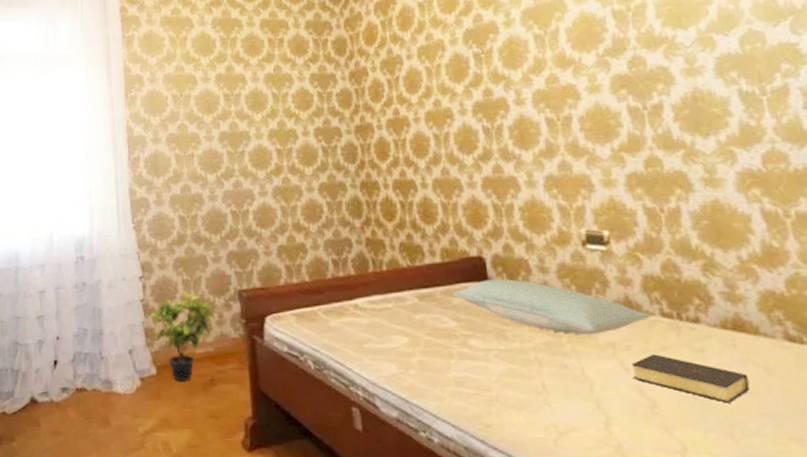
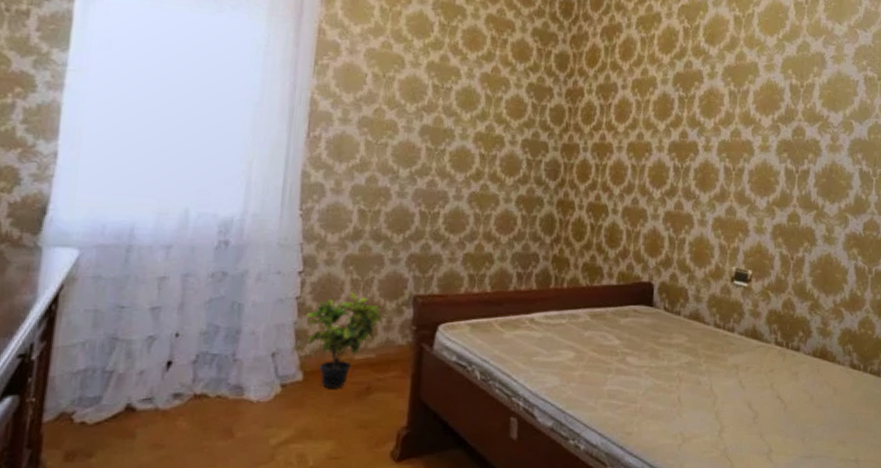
pillow: present [452,279,651,335] -> none [620,304,768,357]
bible: present [631,354,750,403] -> none [746,375,822,415]

